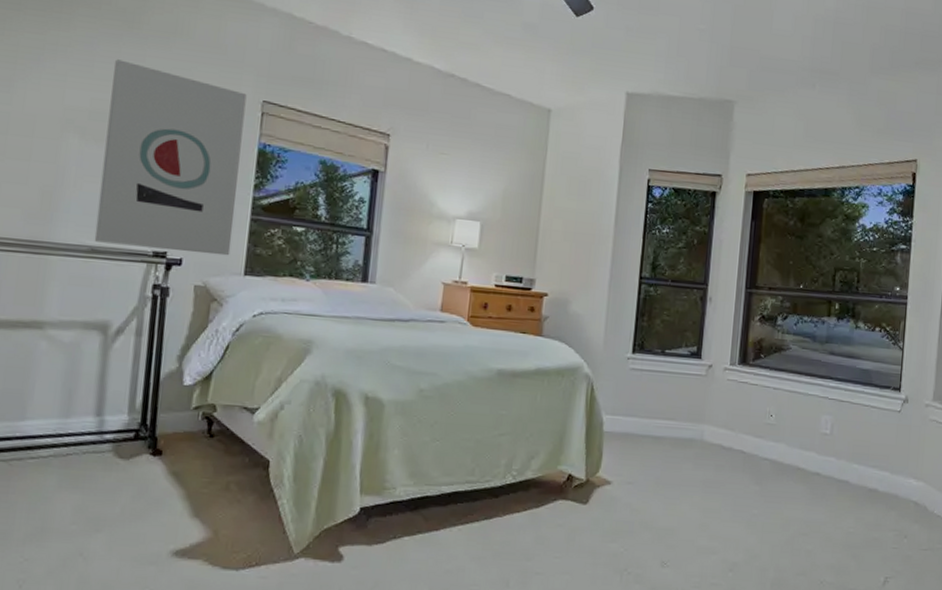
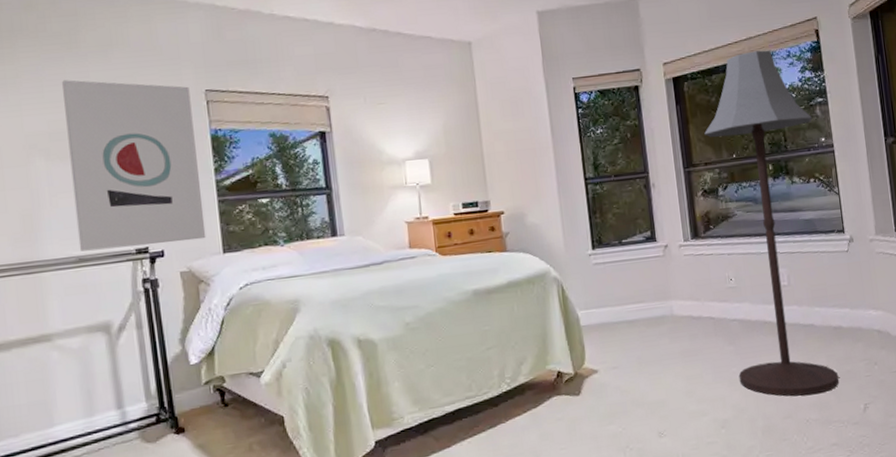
floor lamp: none [758,181,892,556] -> present [704,50,840,397]

